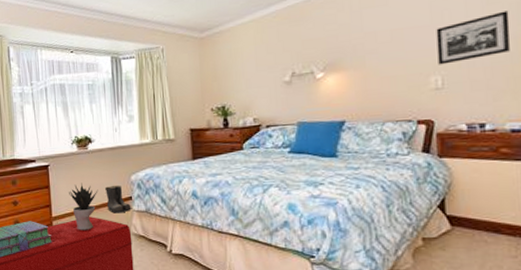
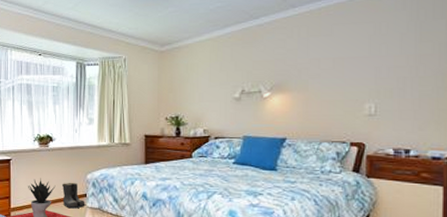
picture frame: present [436,10,511,65] -> none [373,49,439,94]

